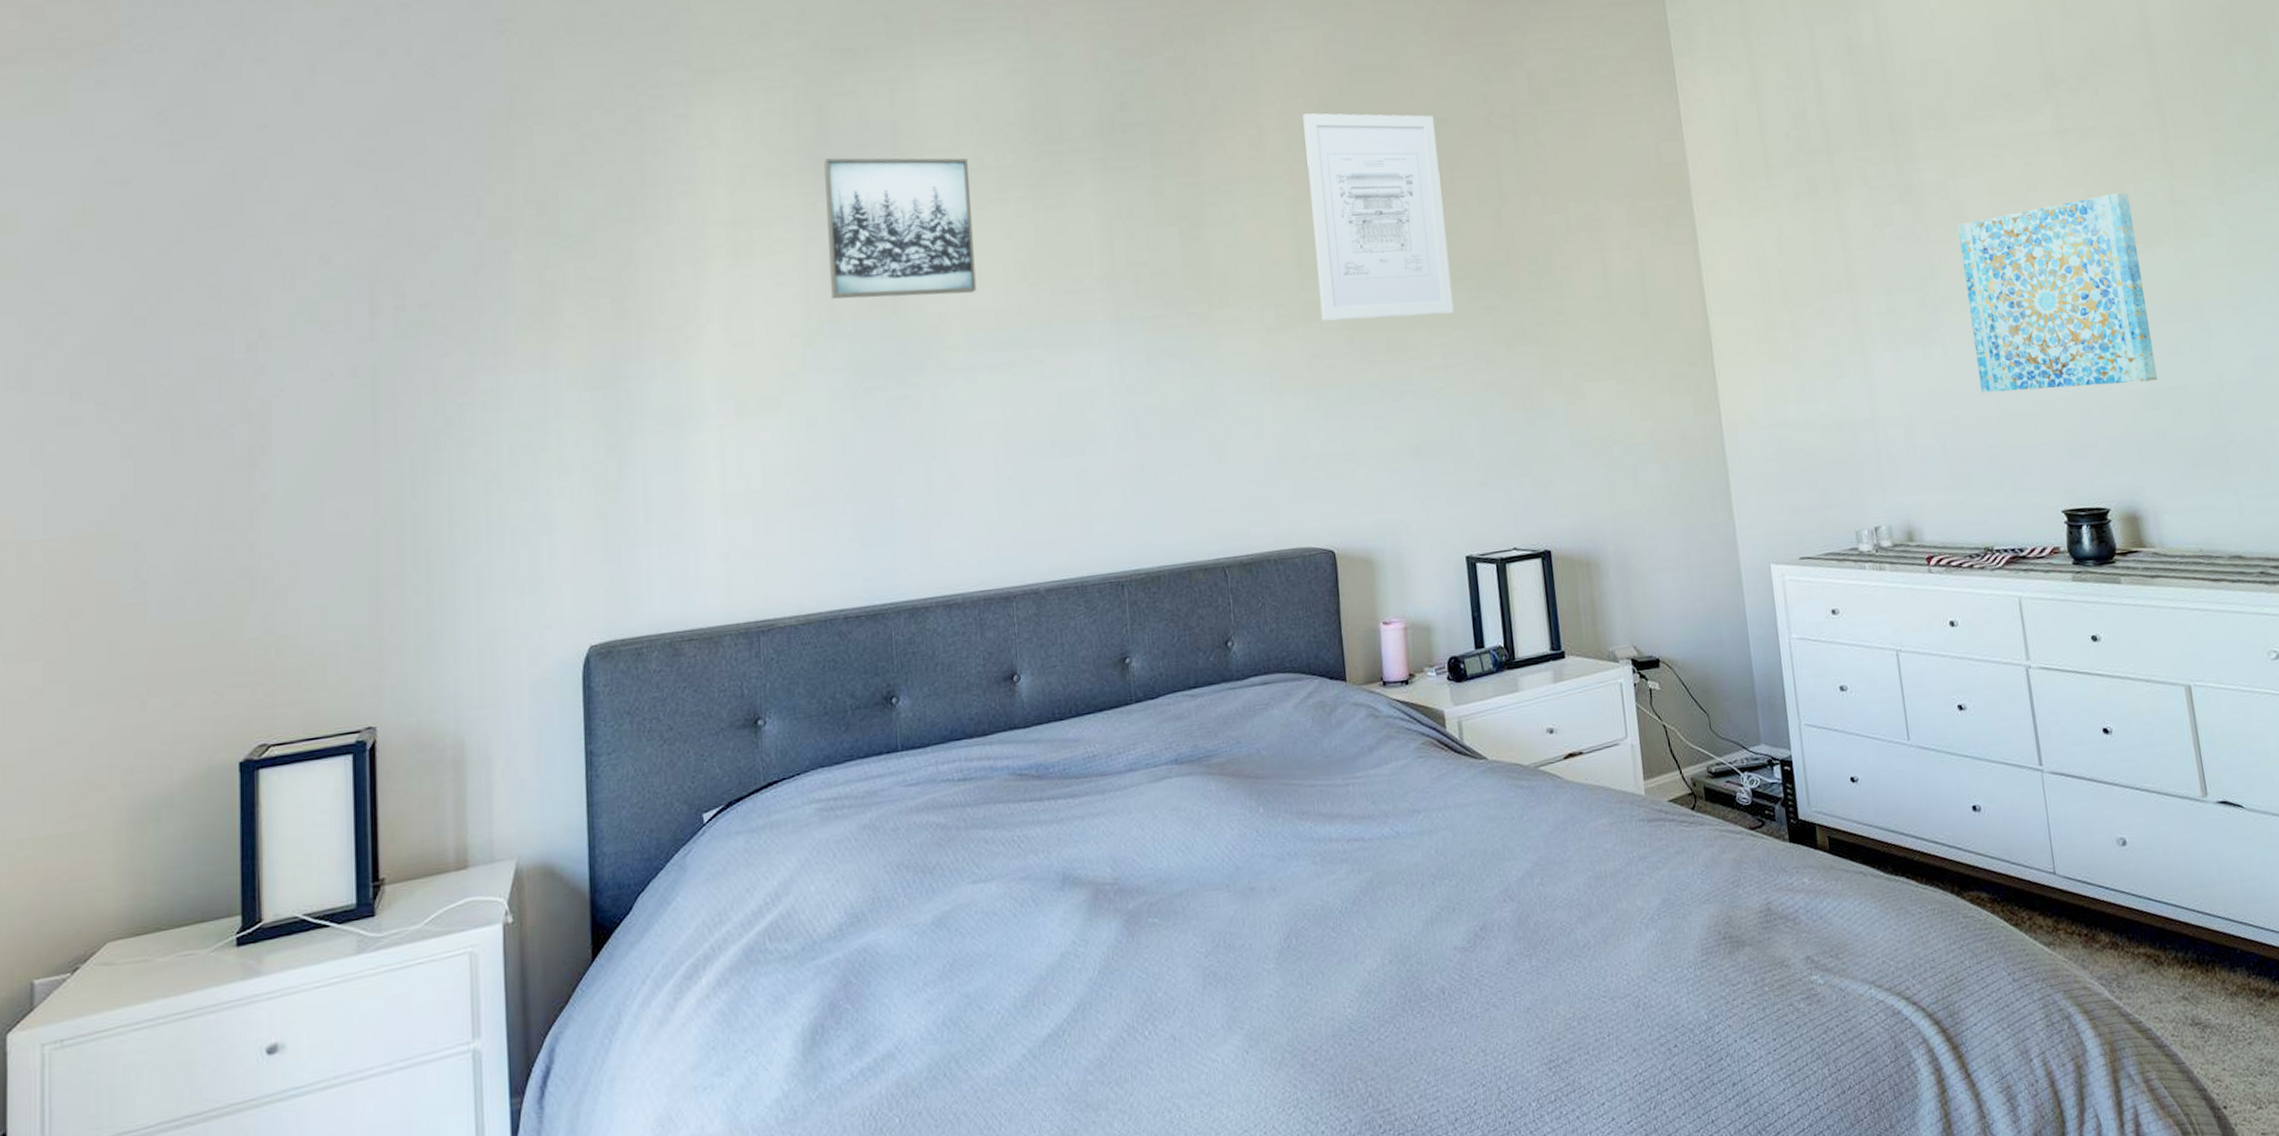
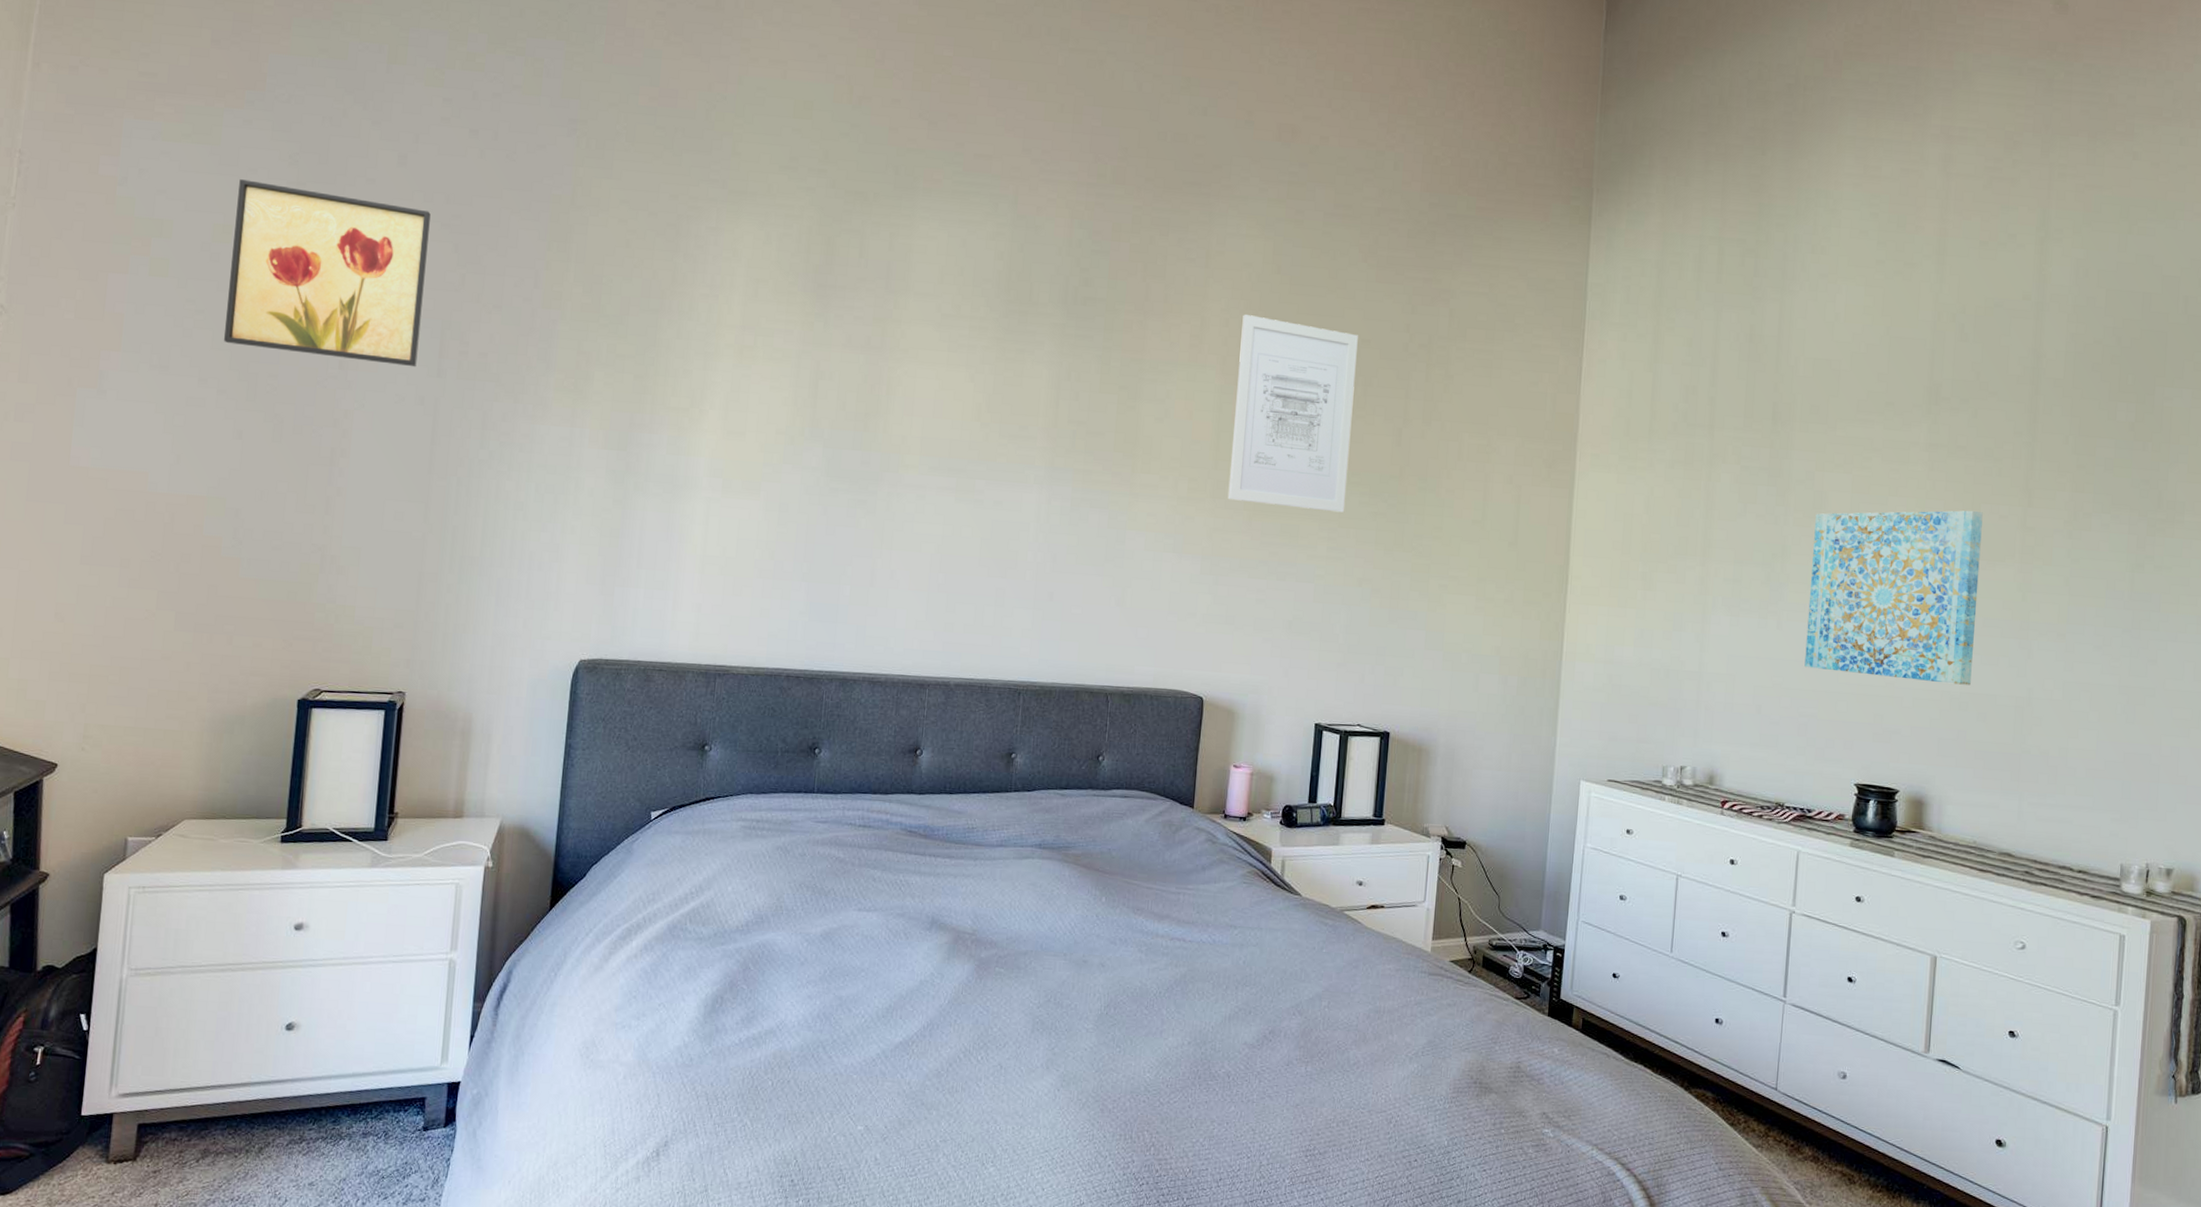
wall art: none [96,149,344,345] -> present [223,179,431,367]
wall art: present [824,157,977,299] -> none [814,286,947,423]

